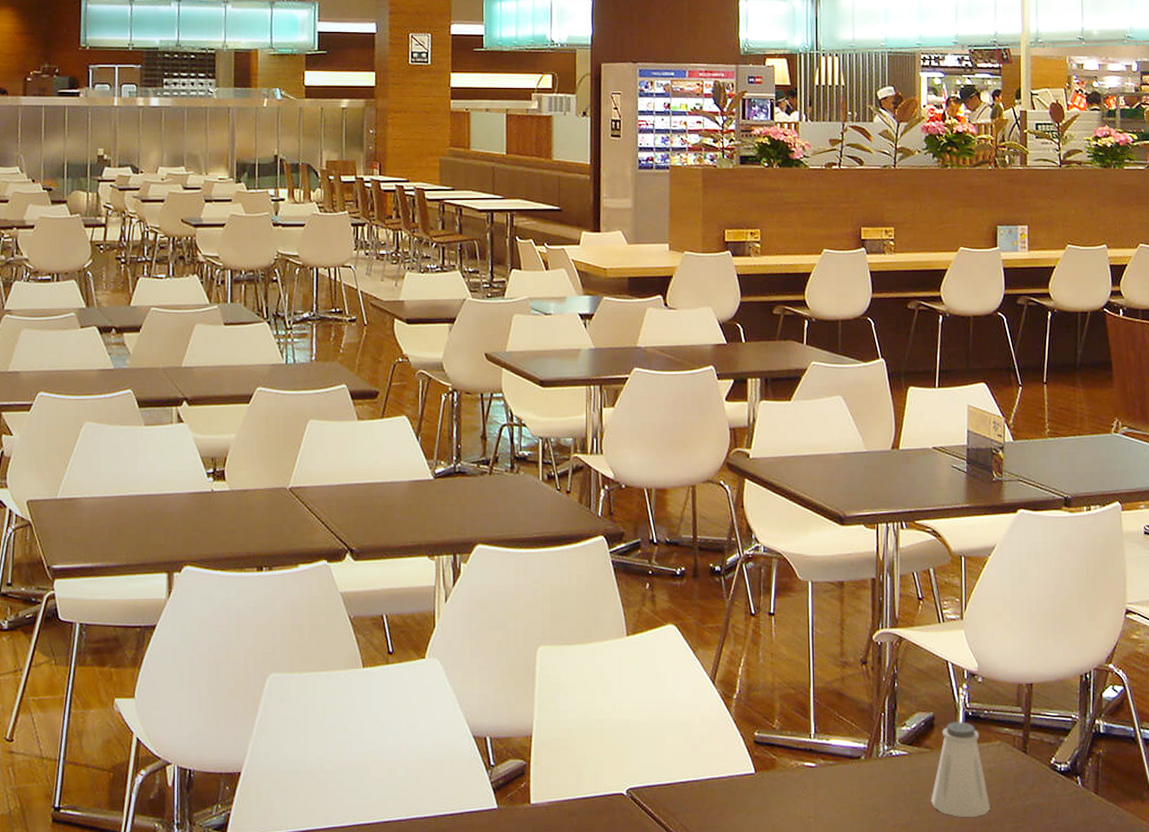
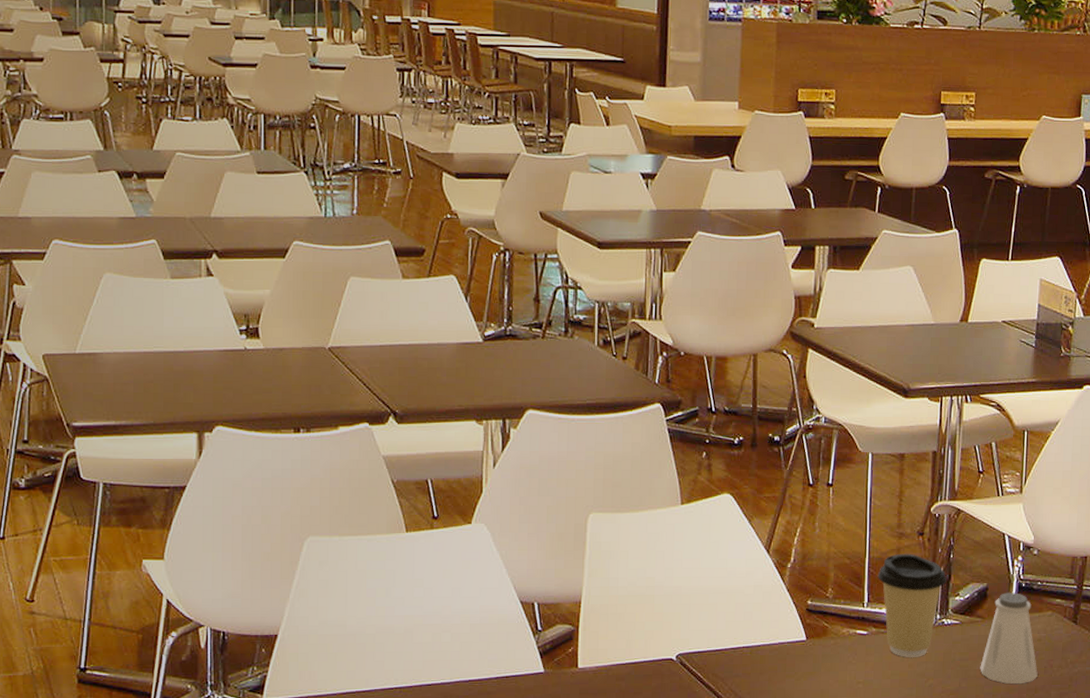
coffee cup: none [823,682,892,790] -> present [877,553,947,657]

